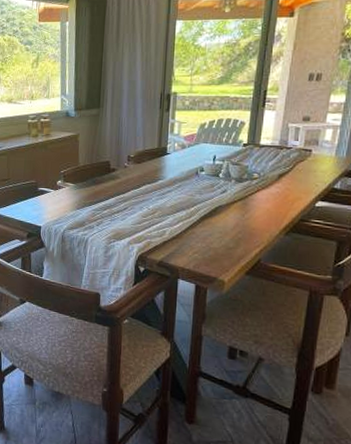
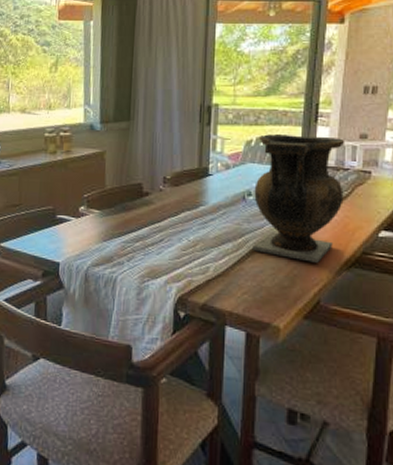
vase: none [203,118,288,228] -> present [253,134,344,263]

